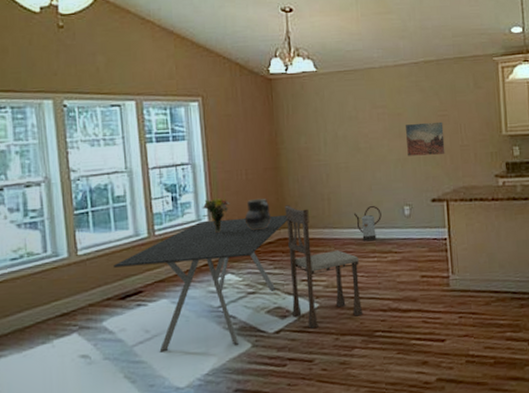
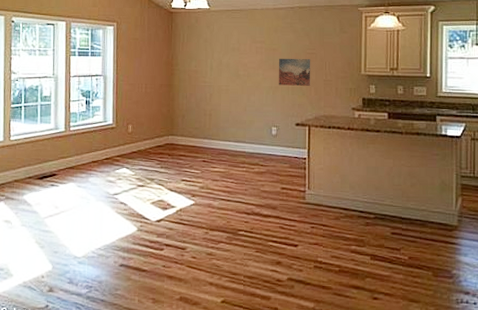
dining table: present [113,214,288,352] -> none [36,123,176,227]
bouquet: present [202,198,230,233] -> none [108,105,131,133]
ceramic jug: present [244,198,271,231] -> none [141,108,162,135]
dining chair: present [285,205,364,329] -> none [172,116,230,221]
watering can: present [354,206,382,242] -> none [230,124,252,154]

